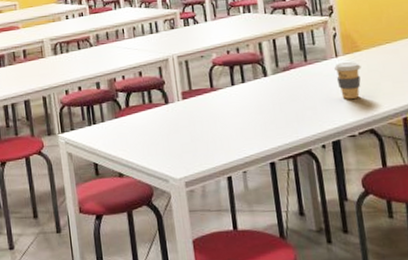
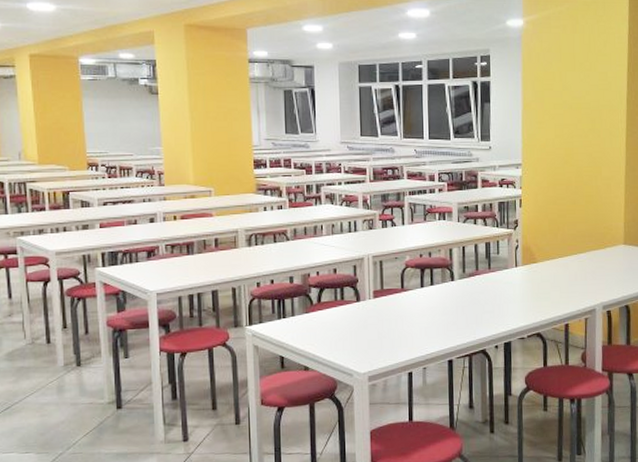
coffee cup: present [333,62,361,99] -> none [512,272,536,305]

